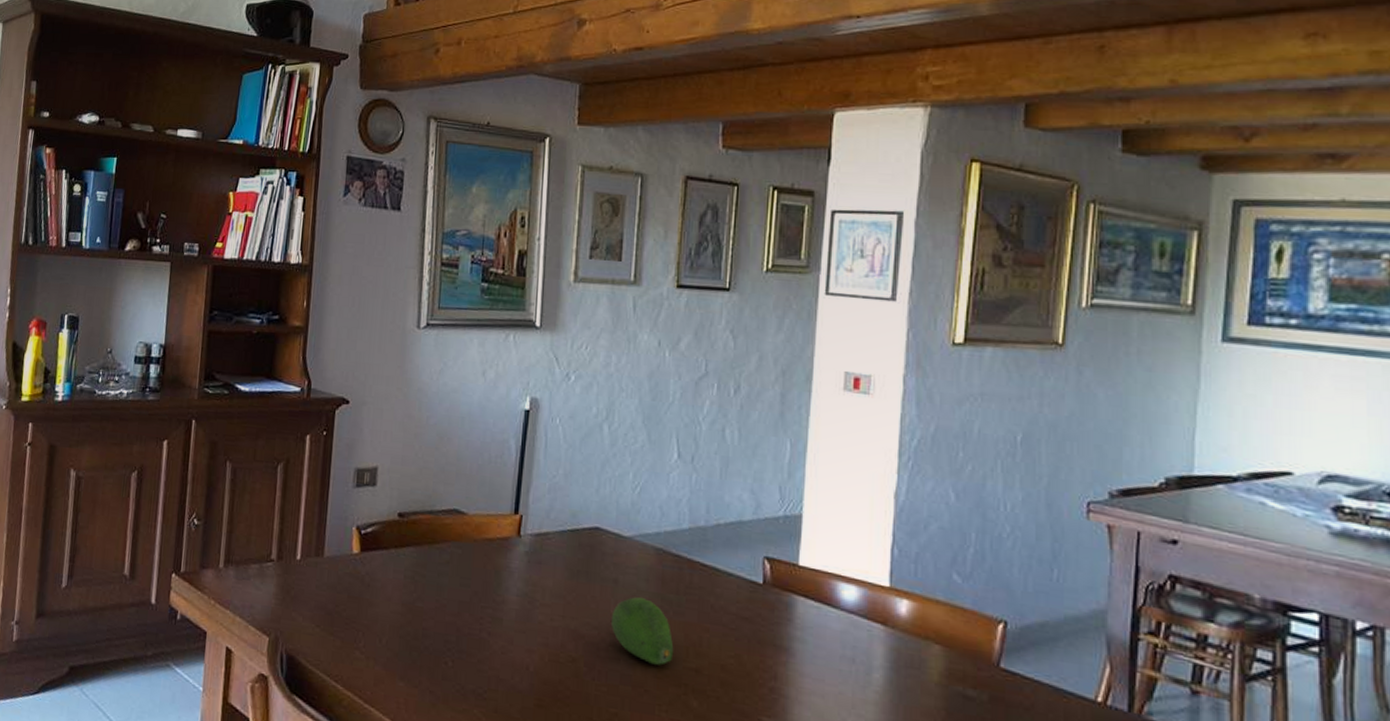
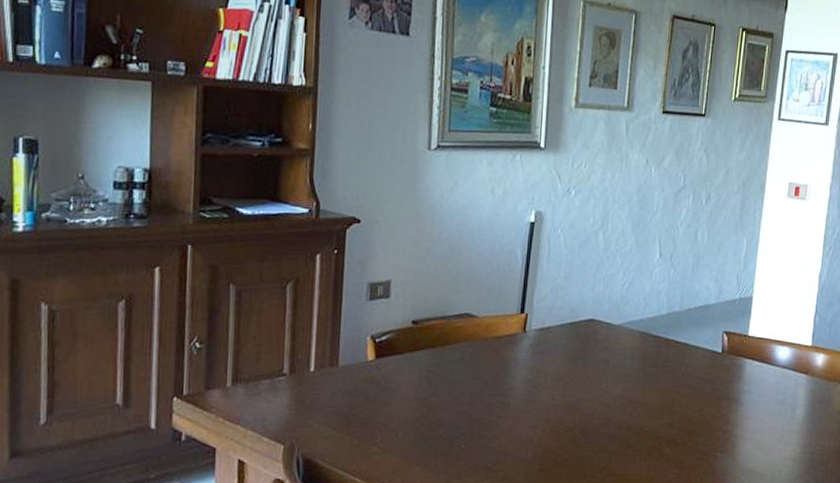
fruit: present [611,596,674,666] -> none [603,372,652,425]

